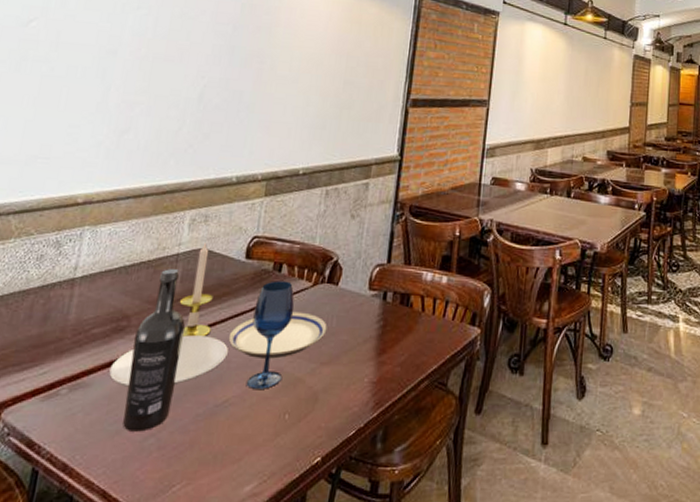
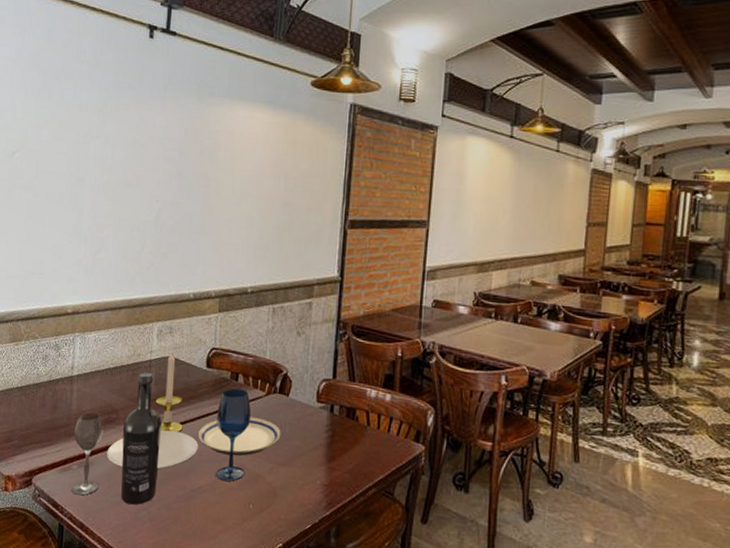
wineglass: none [56,321,111,428] -> present [72,412,105,496]

